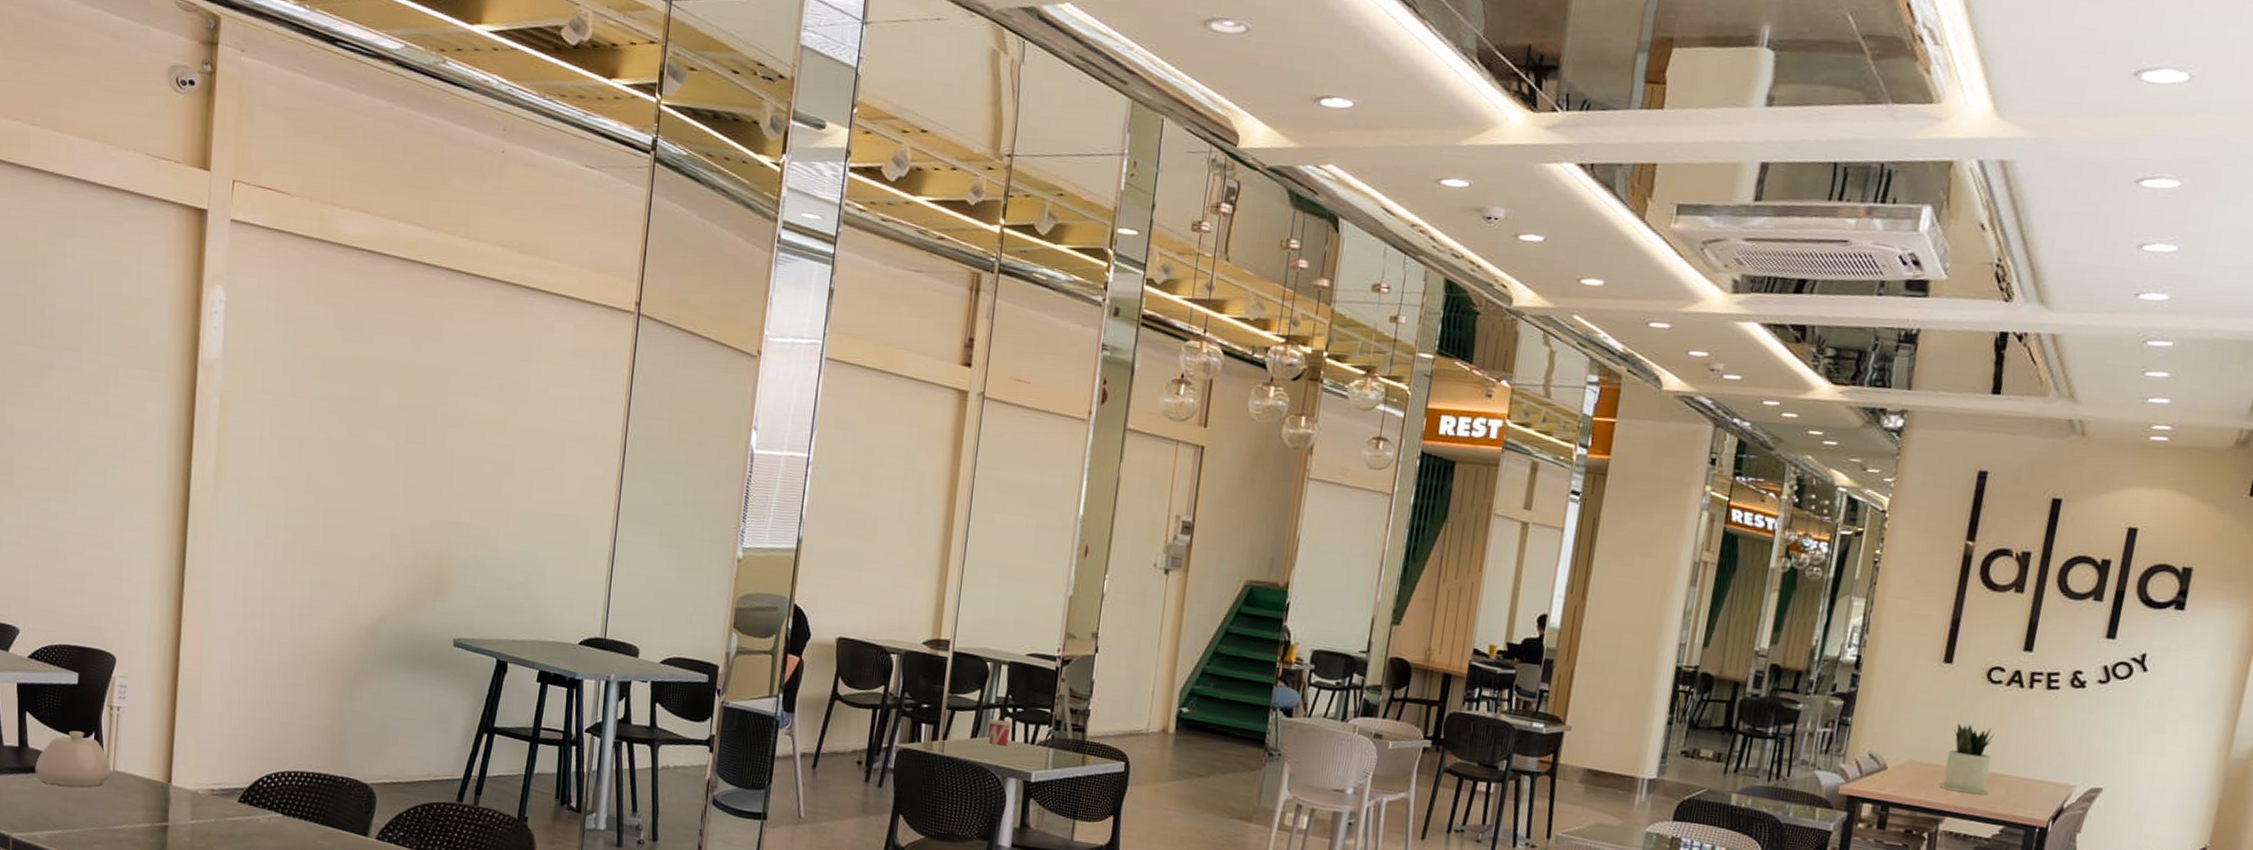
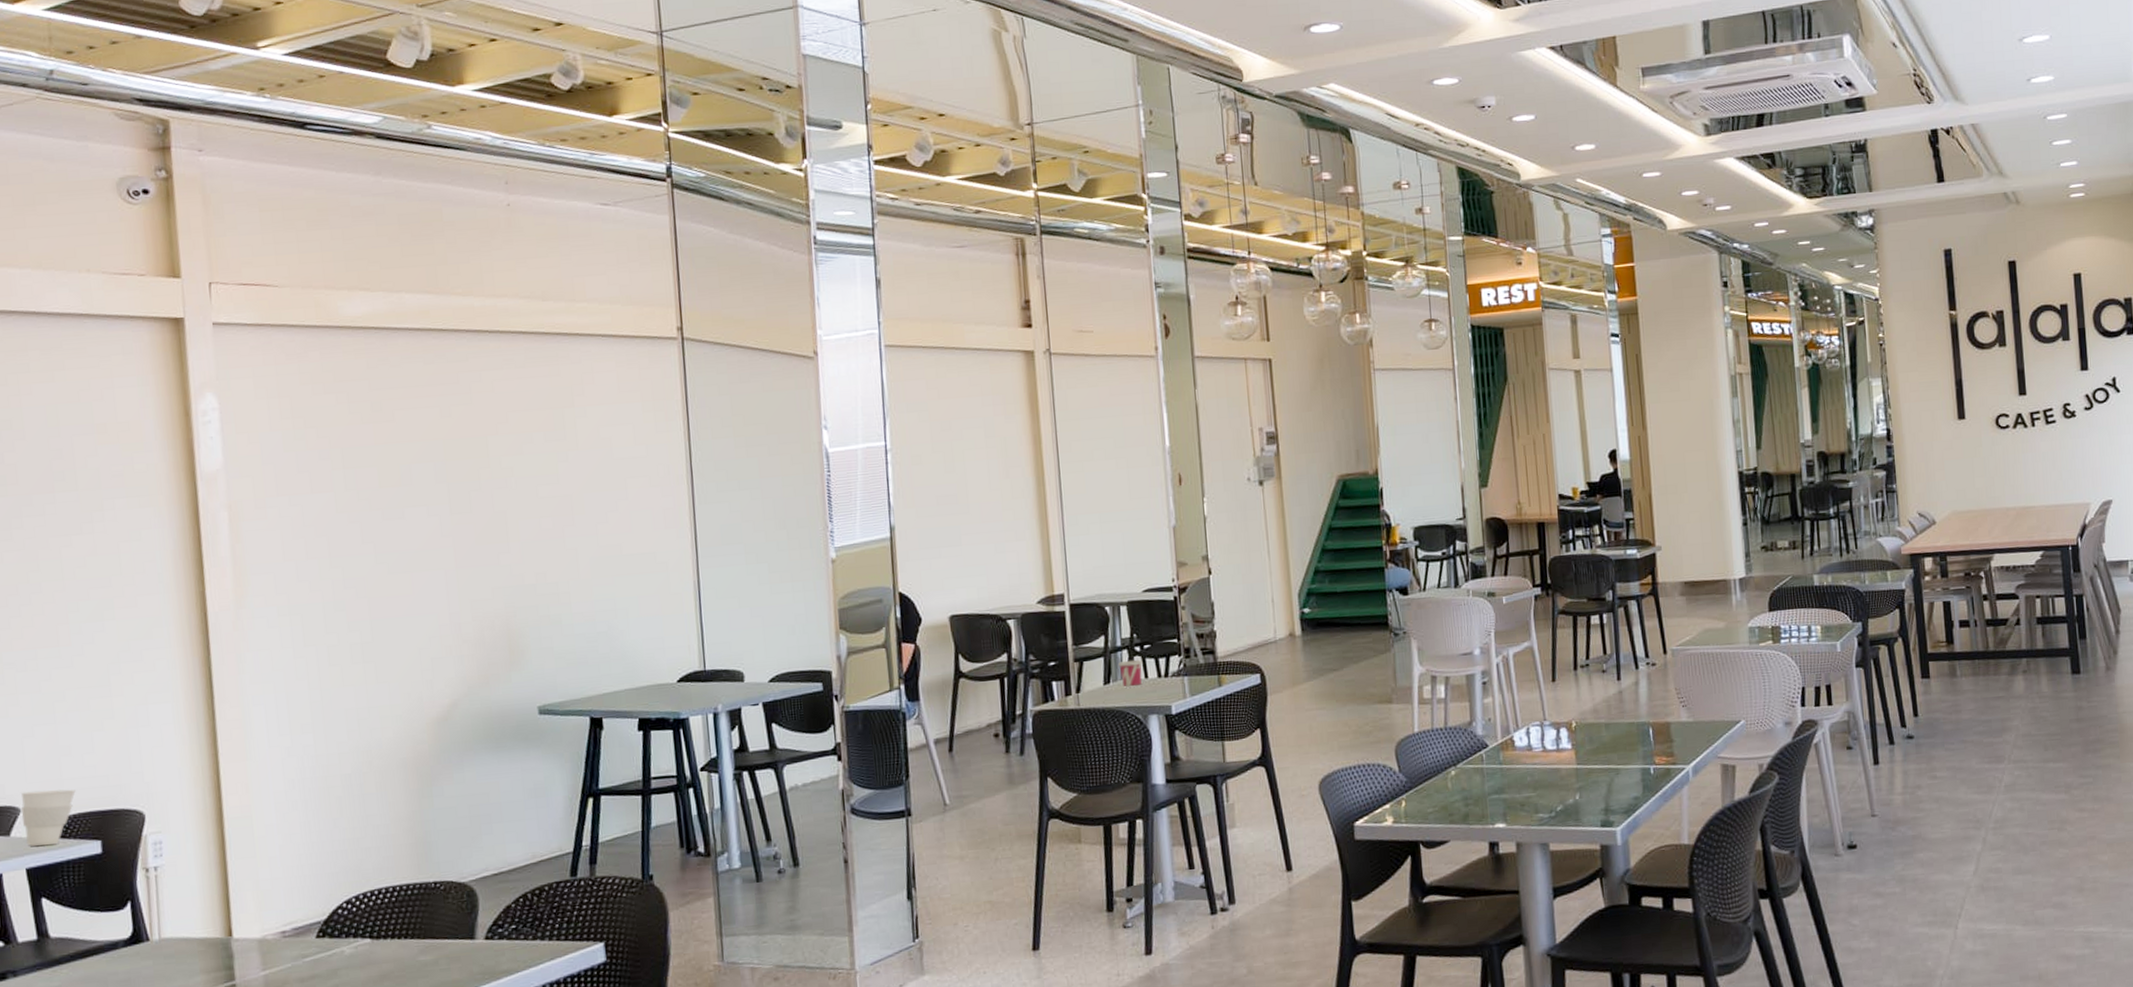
cup: none [19,615,64,668] -> present [20,789,76,847]
sugar bowl: present [34,730,110,787] -> none [60,904,156,973]
planter: present [1938,723,1995,796] -> none [1981,468,2024,531]

